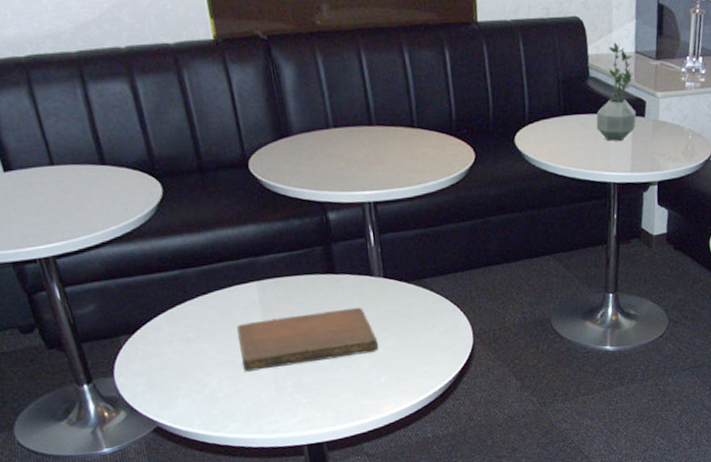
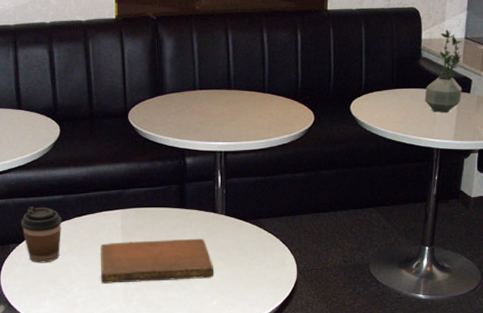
coffee cup: none [129,286,187,356] -> present [21,206,62,263]

